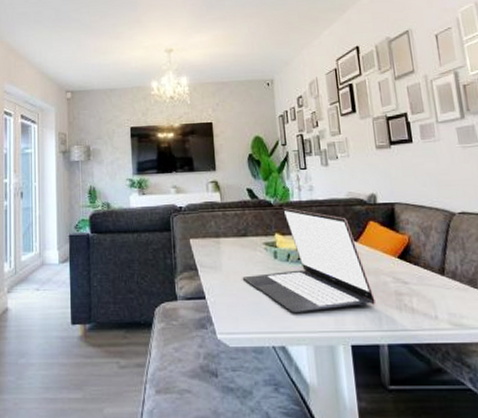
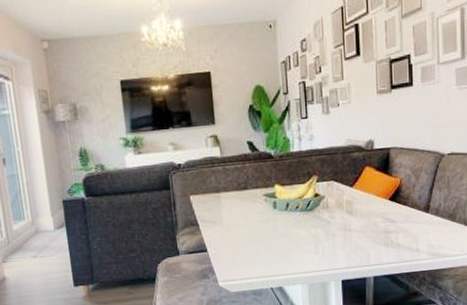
laptop: present [242,208,377,314] -> none [242,158,367,258]

